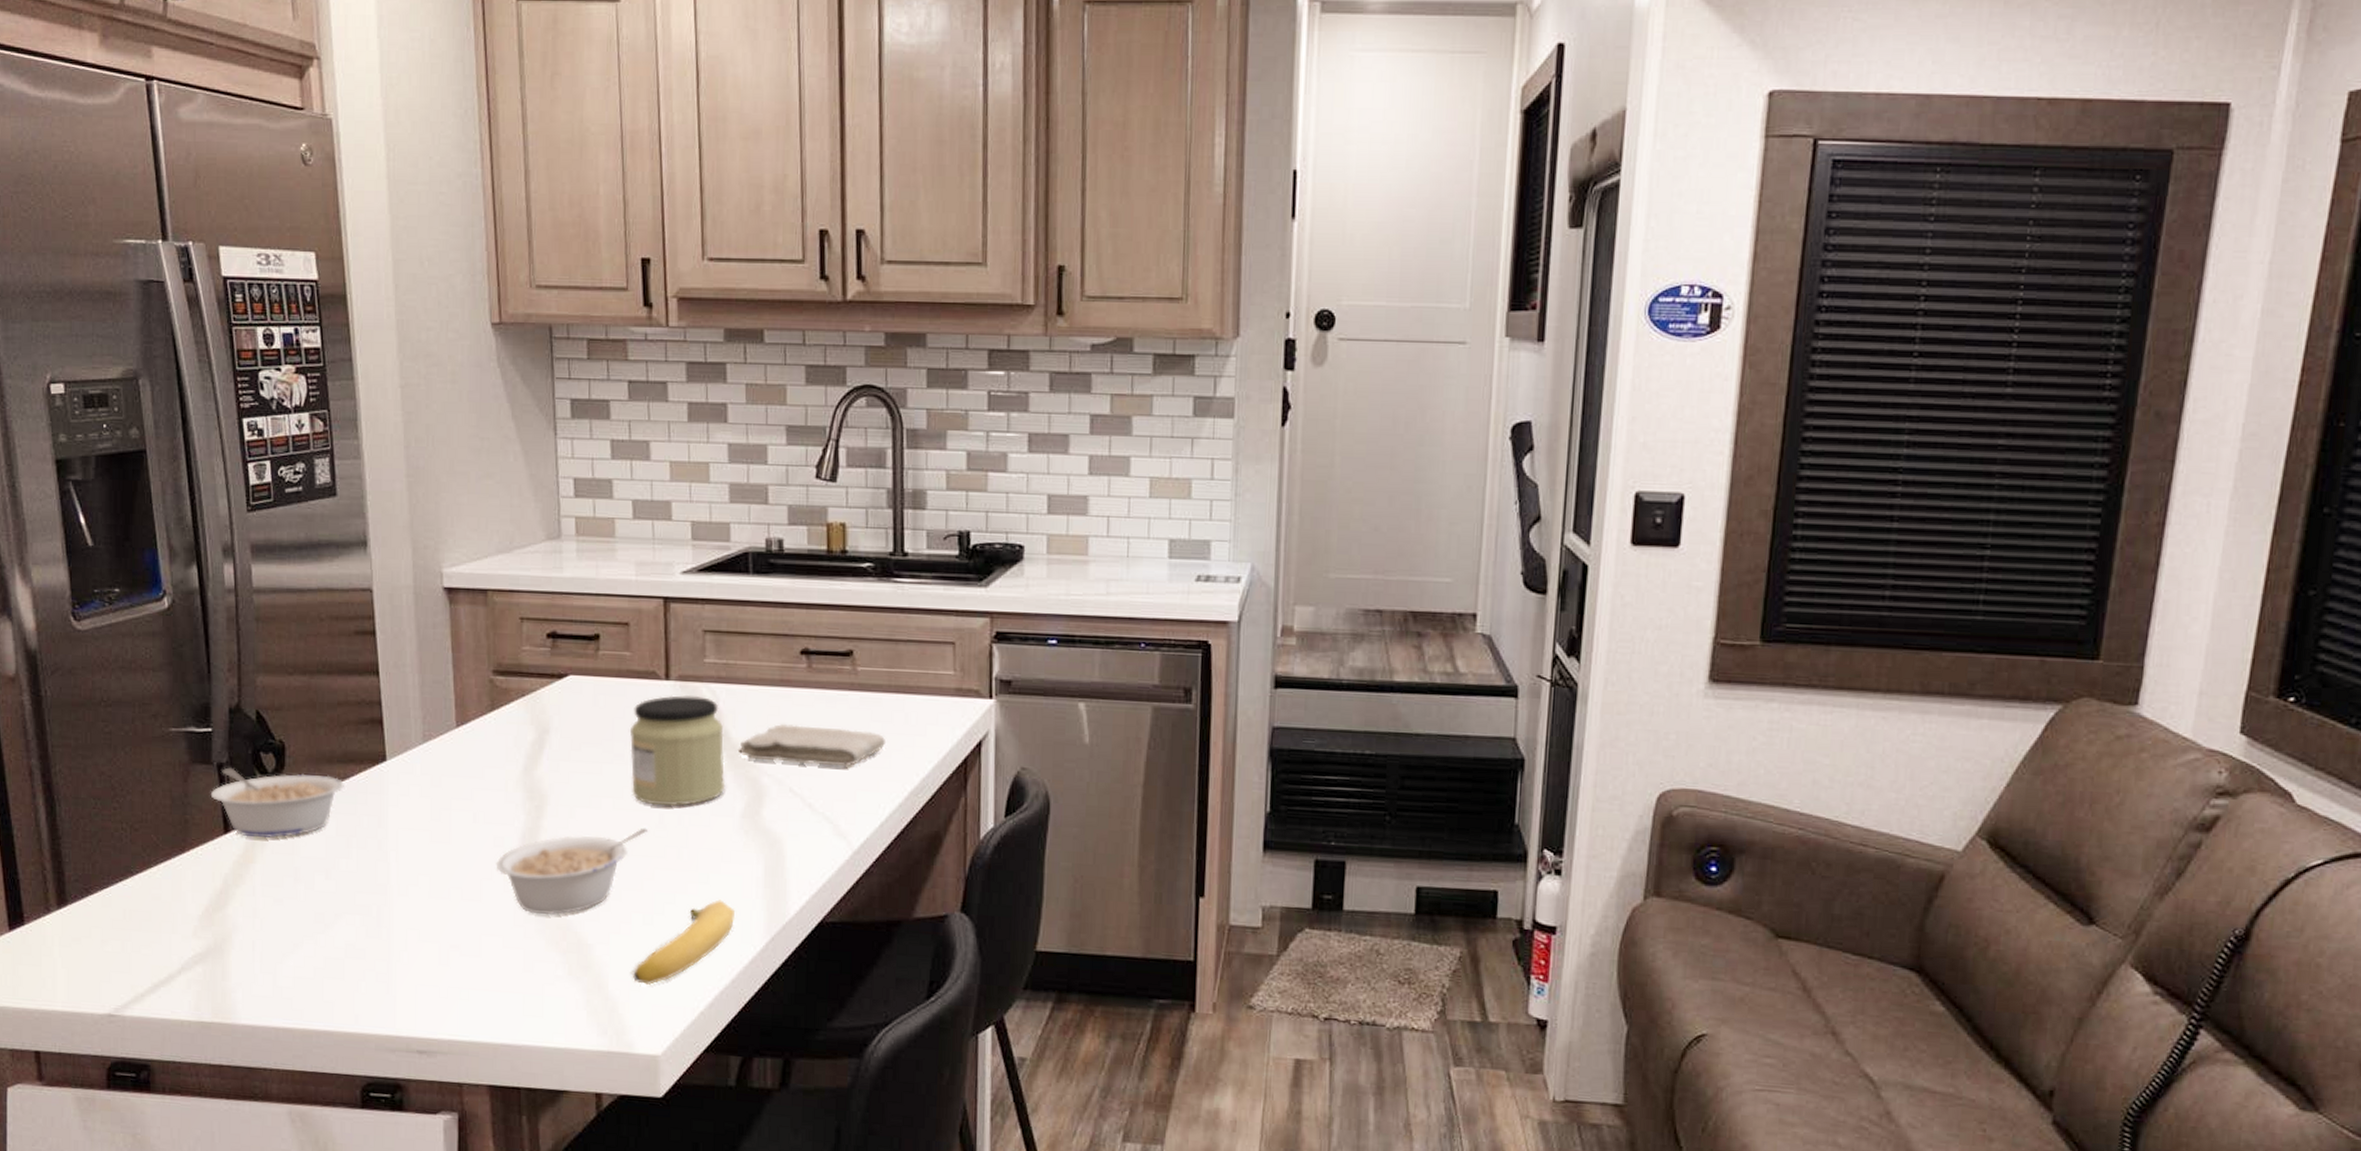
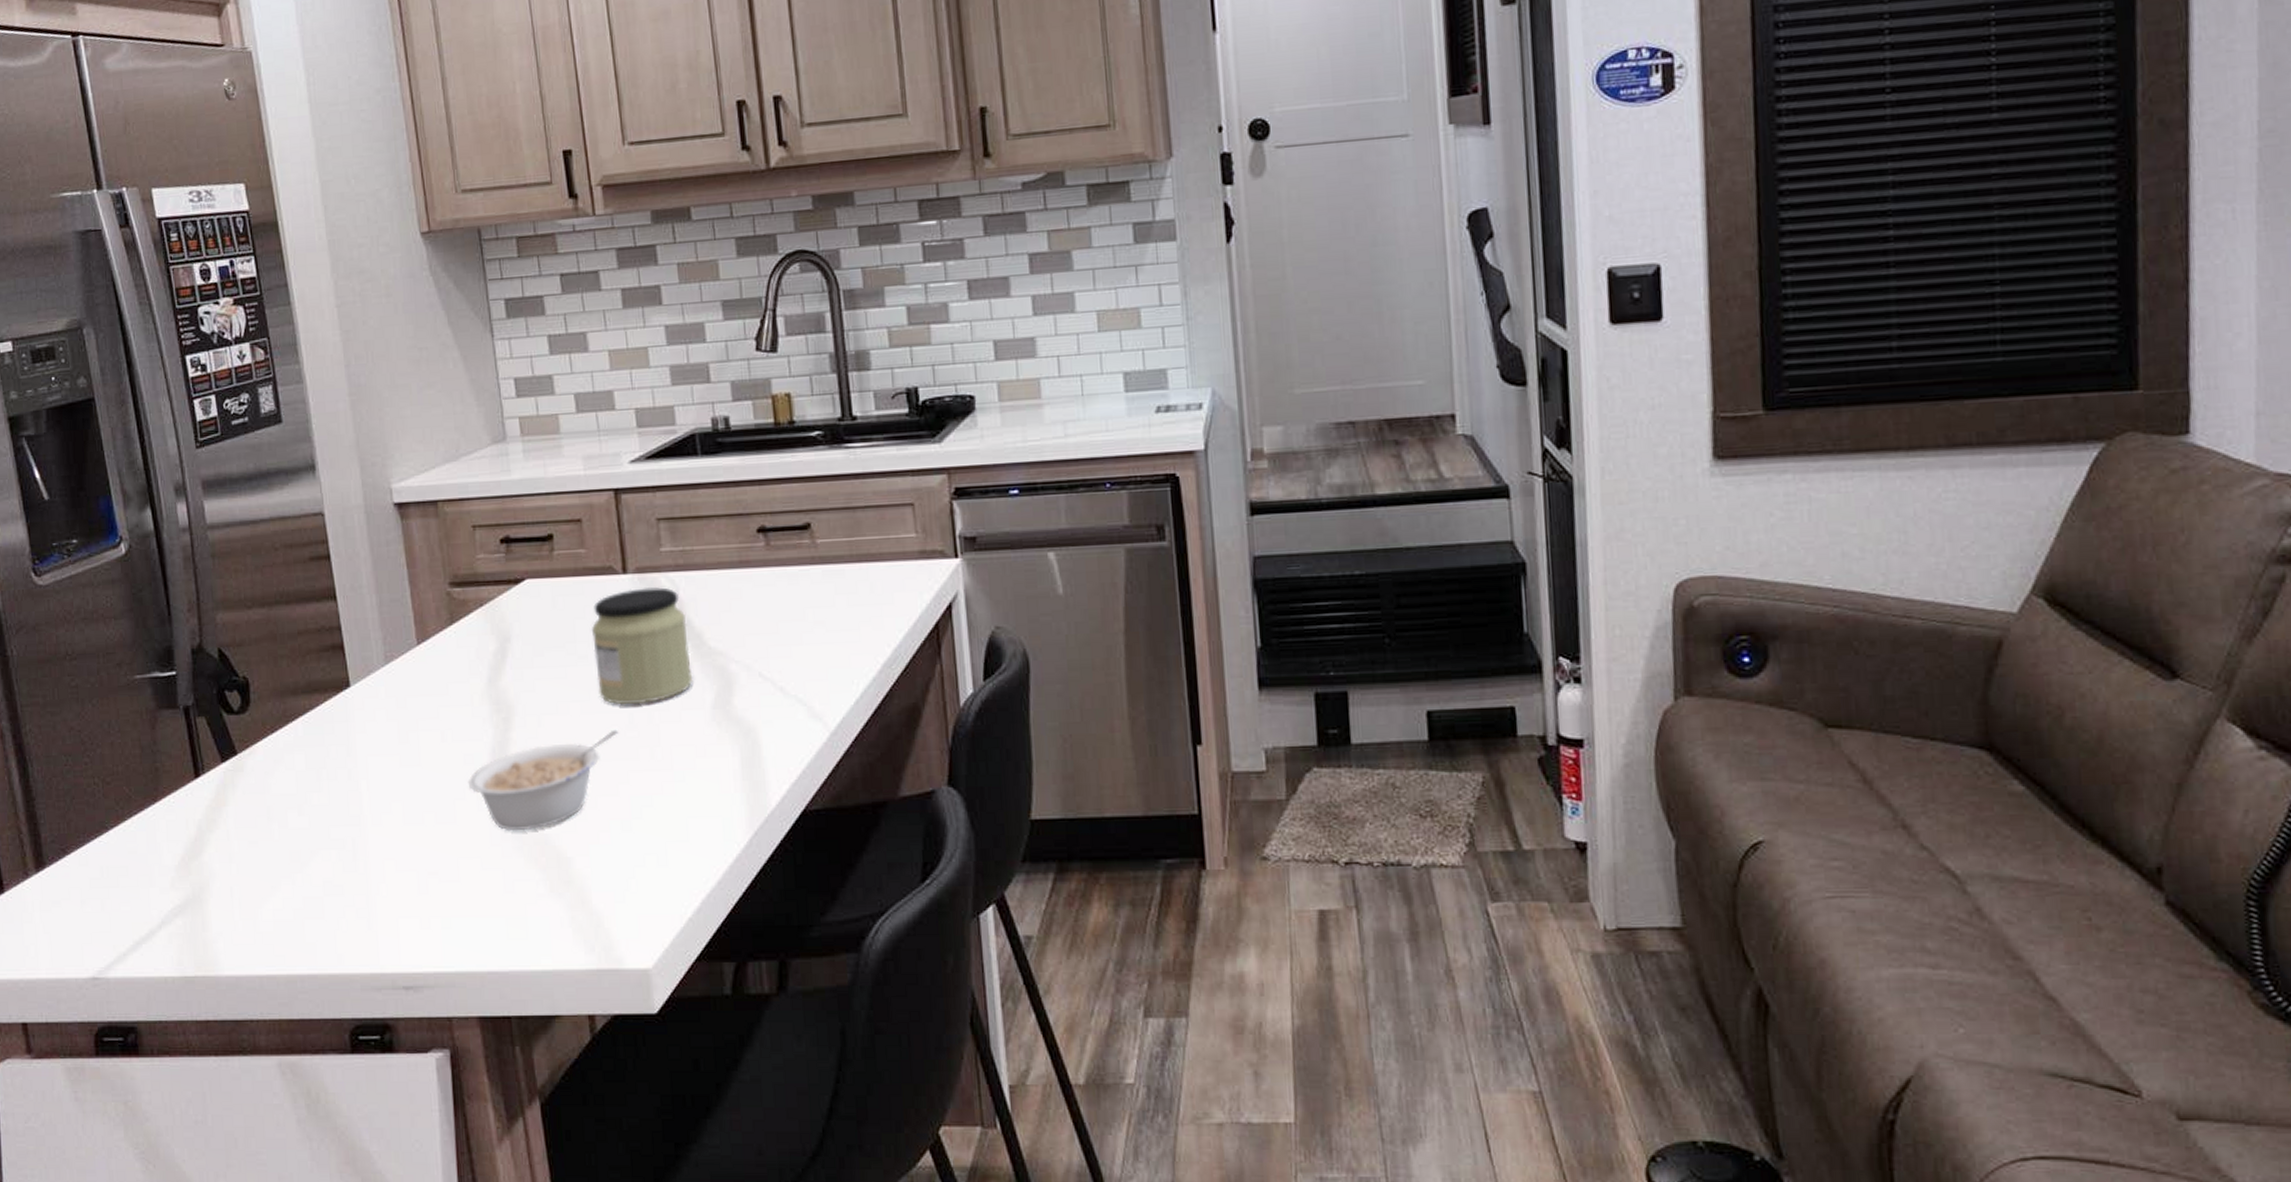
legume: present [210,767,344,838] -> none [178,707,310,780]
banana: present [633,899,735,985] -> none [616,797,715,895]
washcloth: present [739,723,885,766] -> none [703,604,852,647]

